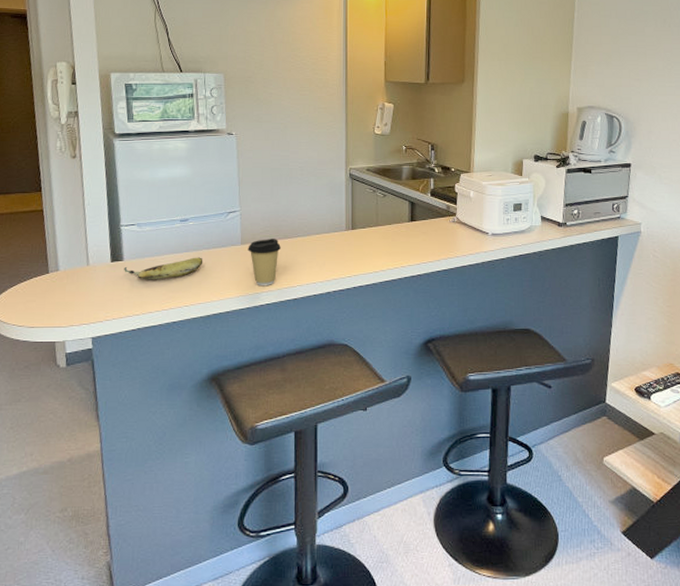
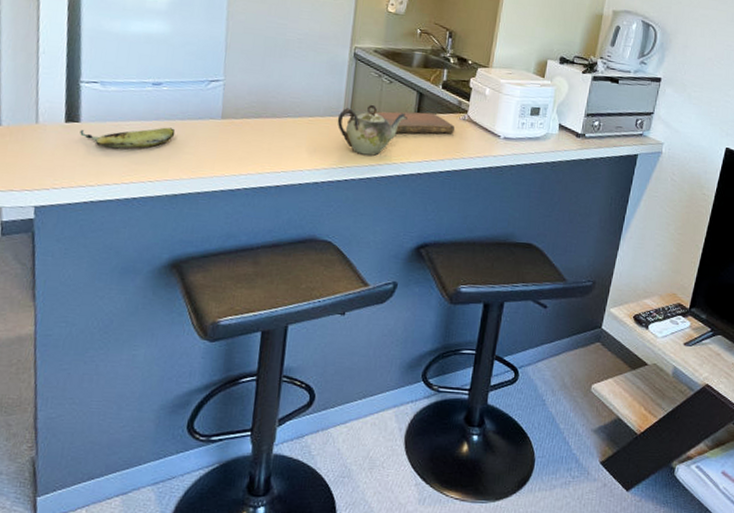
coffee cup: present [248,239,281,285] -> none [228,115,267,168]
teapot: none [341,217,403,263] -> present [337,104,407,156]
notebook: none [374,219,447,240] -> present [375,111,455,134]

